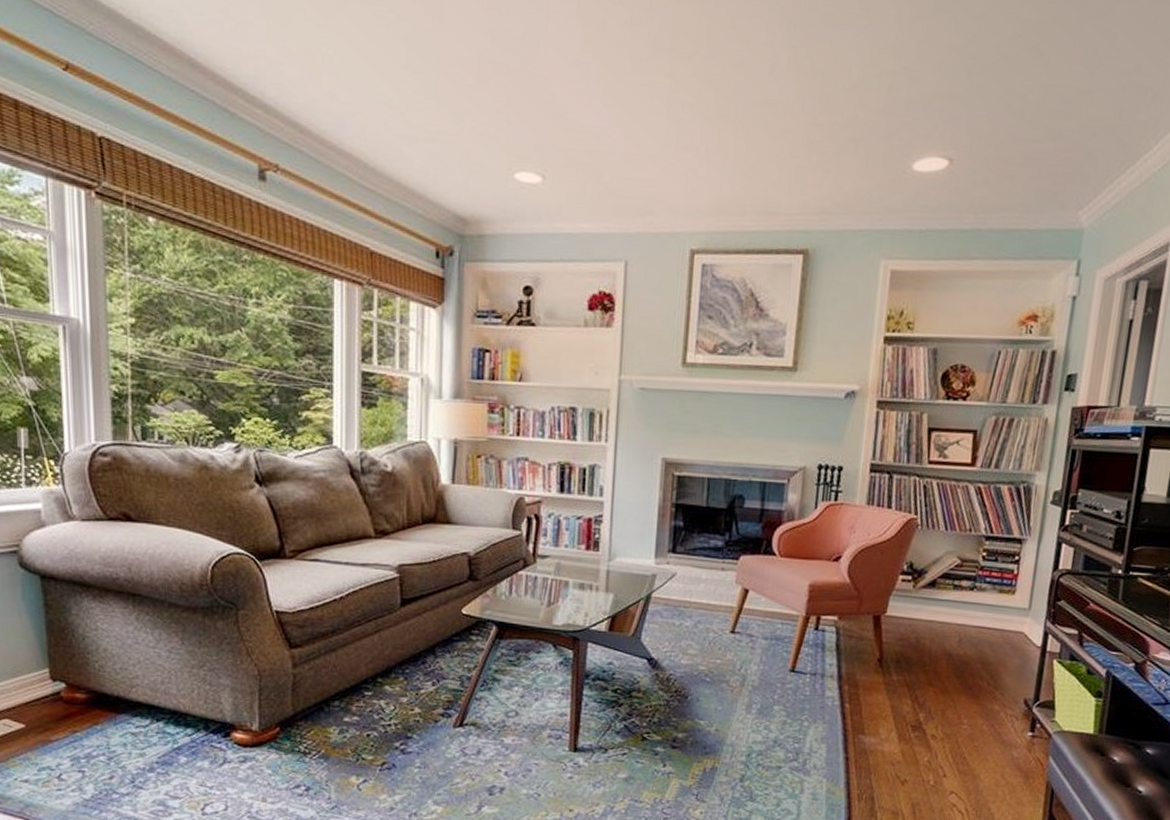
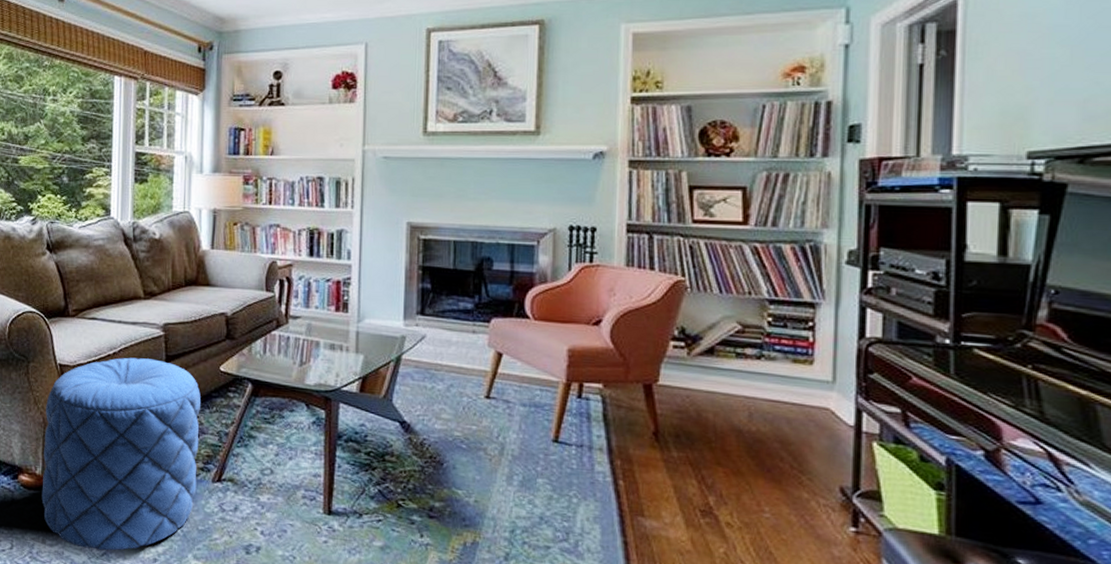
pouf: none [259,602,440,804] -> present [41,357,201,551]

